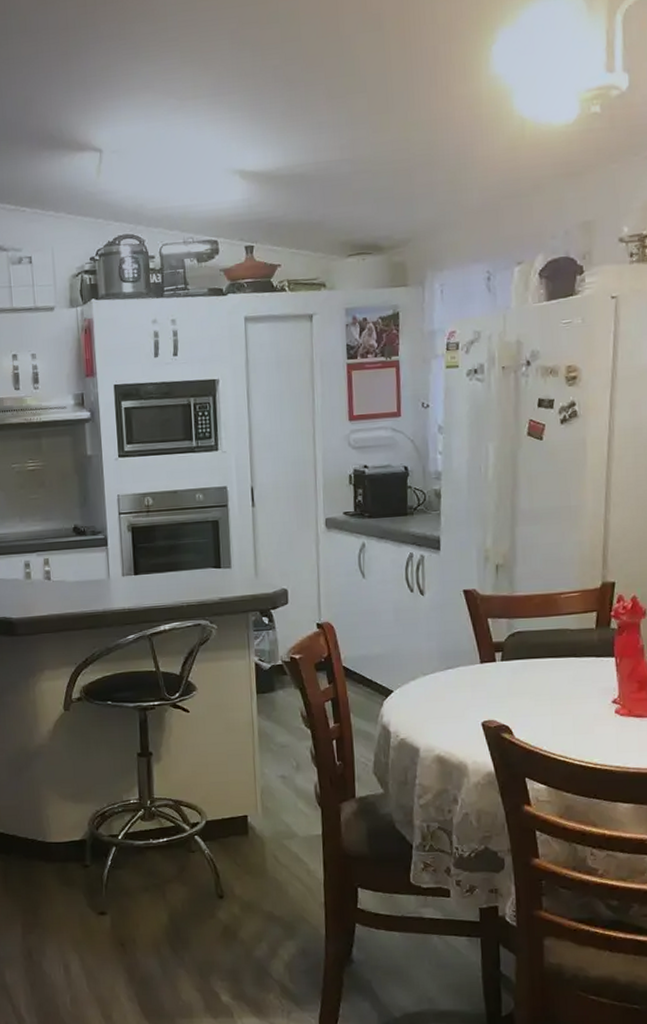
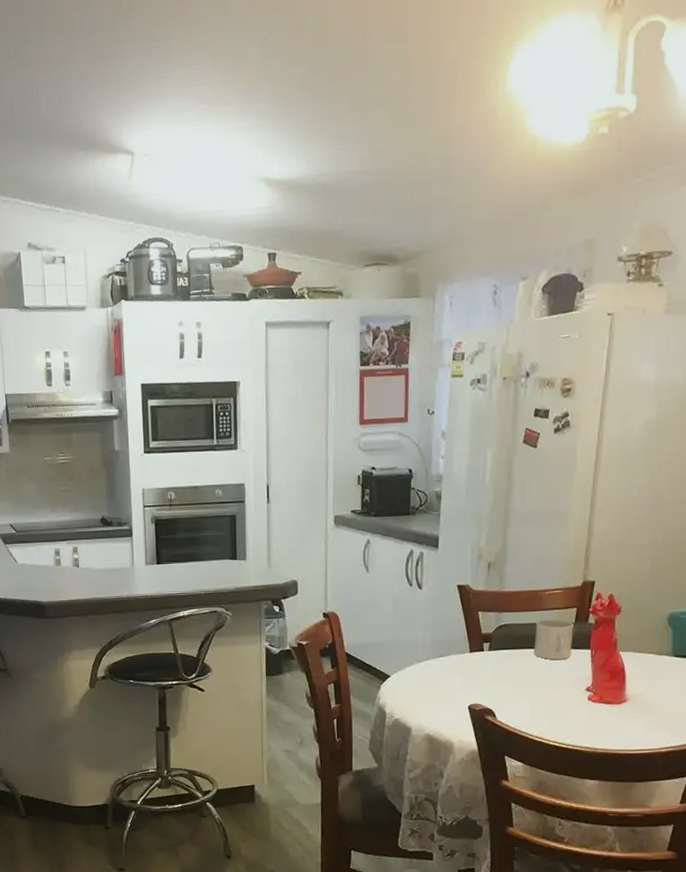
mug: none [551,624,595,670] -> present [533,619,573,660]

